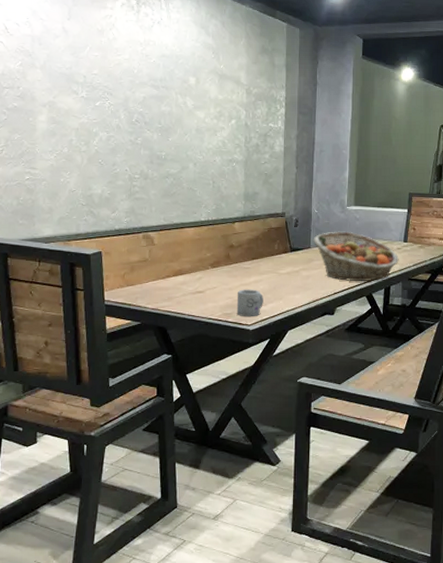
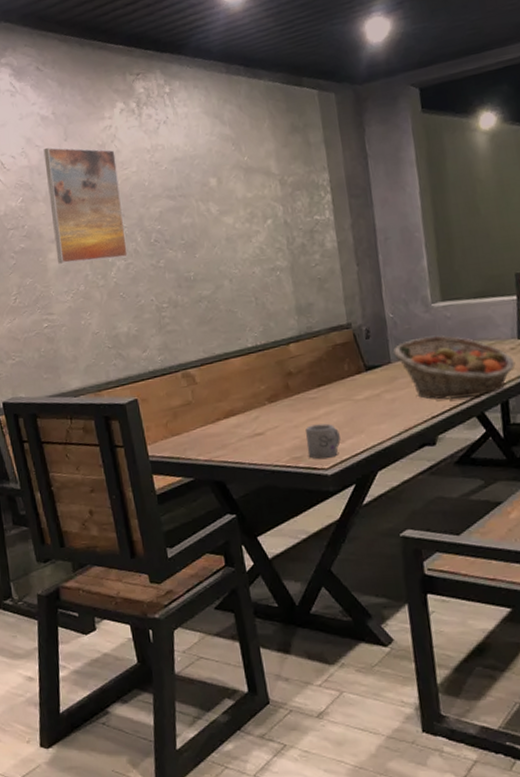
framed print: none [46,22,112,131] -> present [43,147,128,264]

